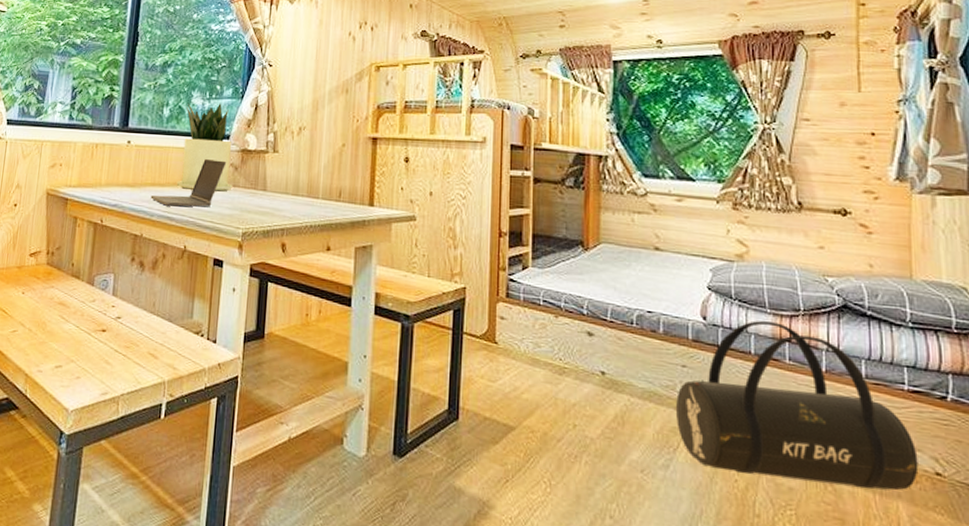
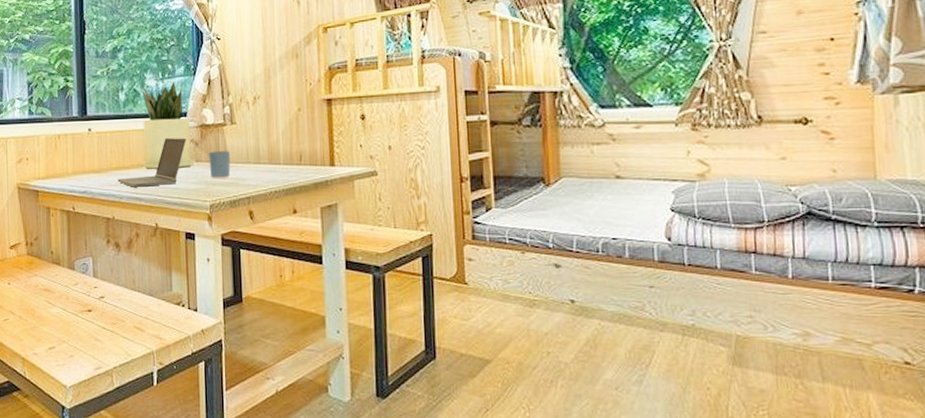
mug: none [246,178,269,207] -> present [209,151,231,178]
duffel bag: present [676,320,919,491] -> none [646,236,888,384]

